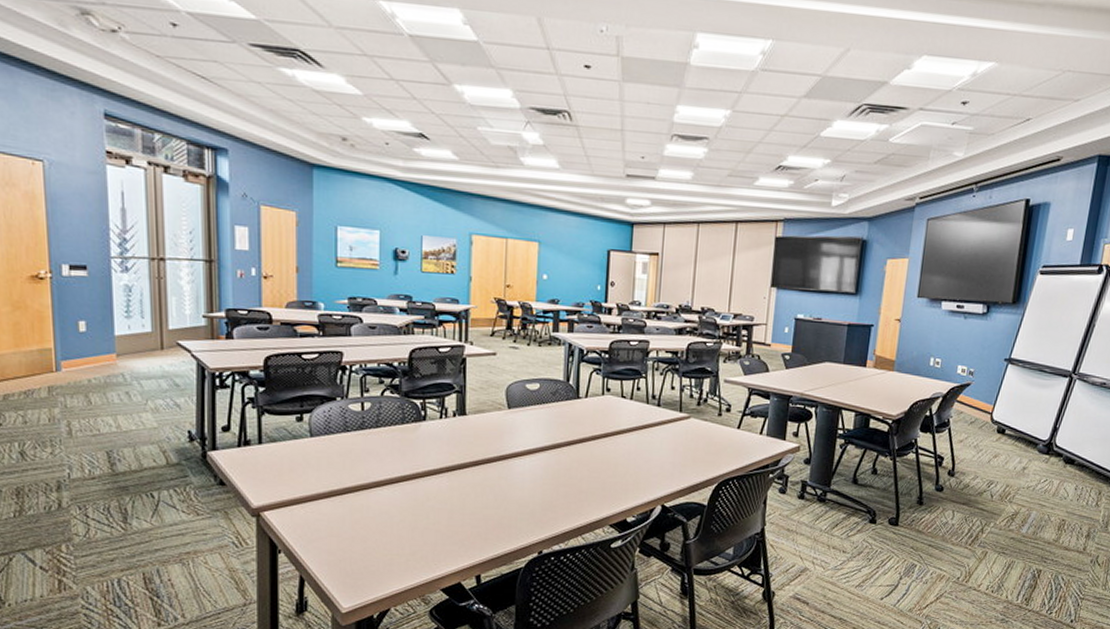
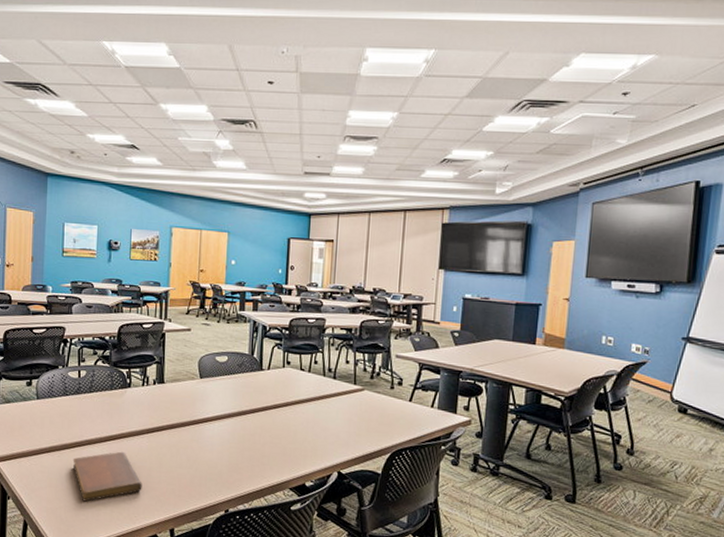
notebook: none [358,493,443,551] -> present [73,451,142,502]

